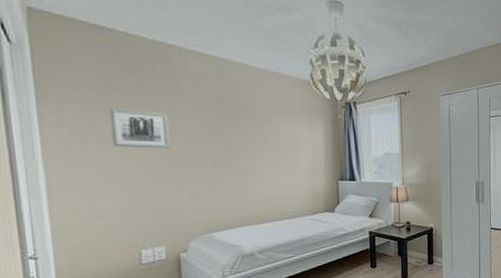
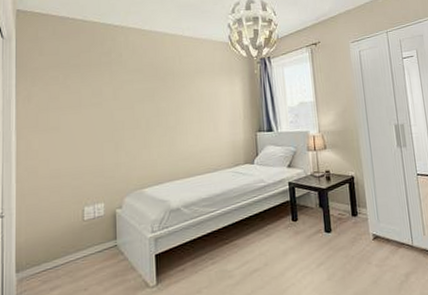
wall art: present [109,108,170,149] -> none [68,81,112,115]

